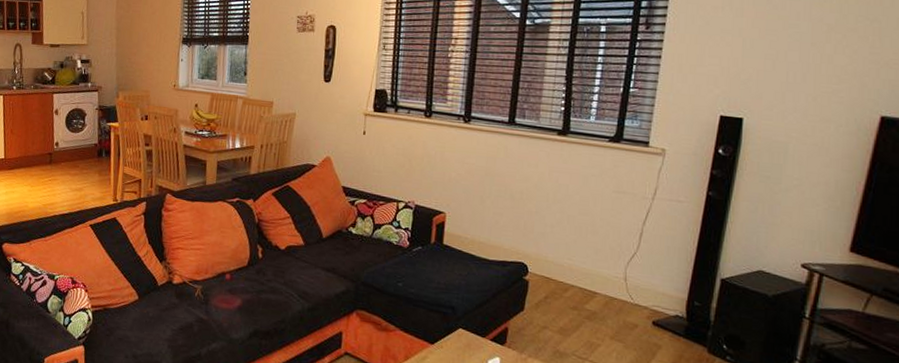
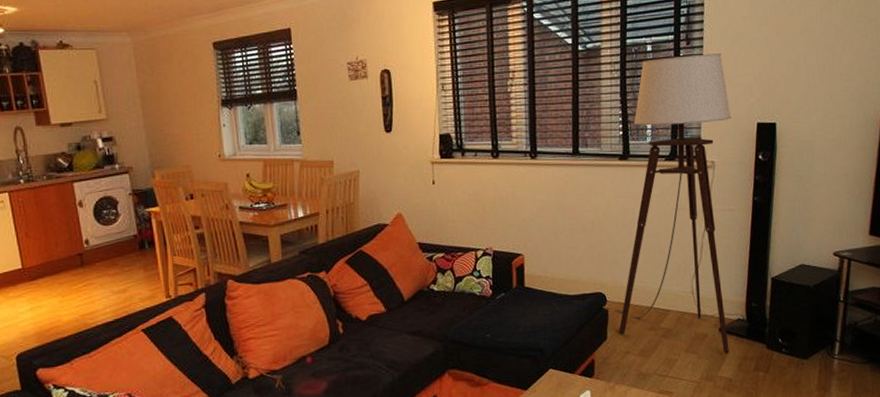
floor lamp: none [536,39,690,350] -> present [615,54,732,354]

